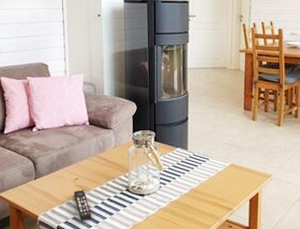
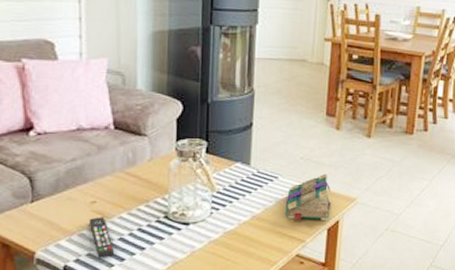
book: none [215,155,252,194] -> present [285,173,332,221]

